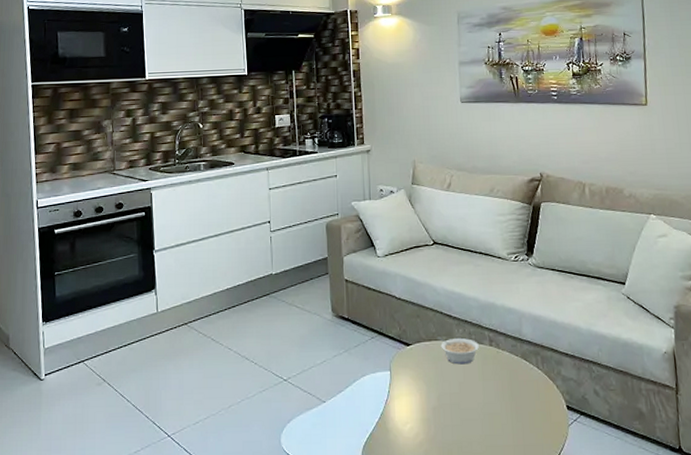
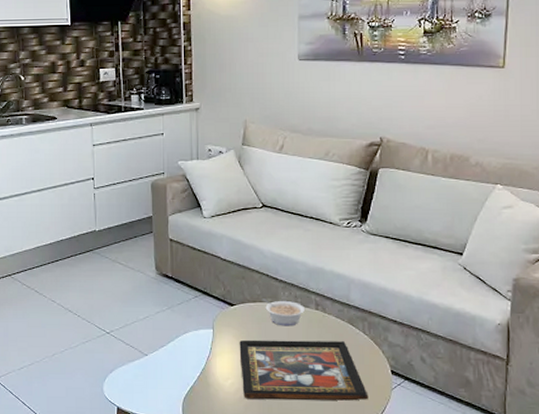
decorative tray: none [416,377,547,444] -> present [239,339,369,401]

